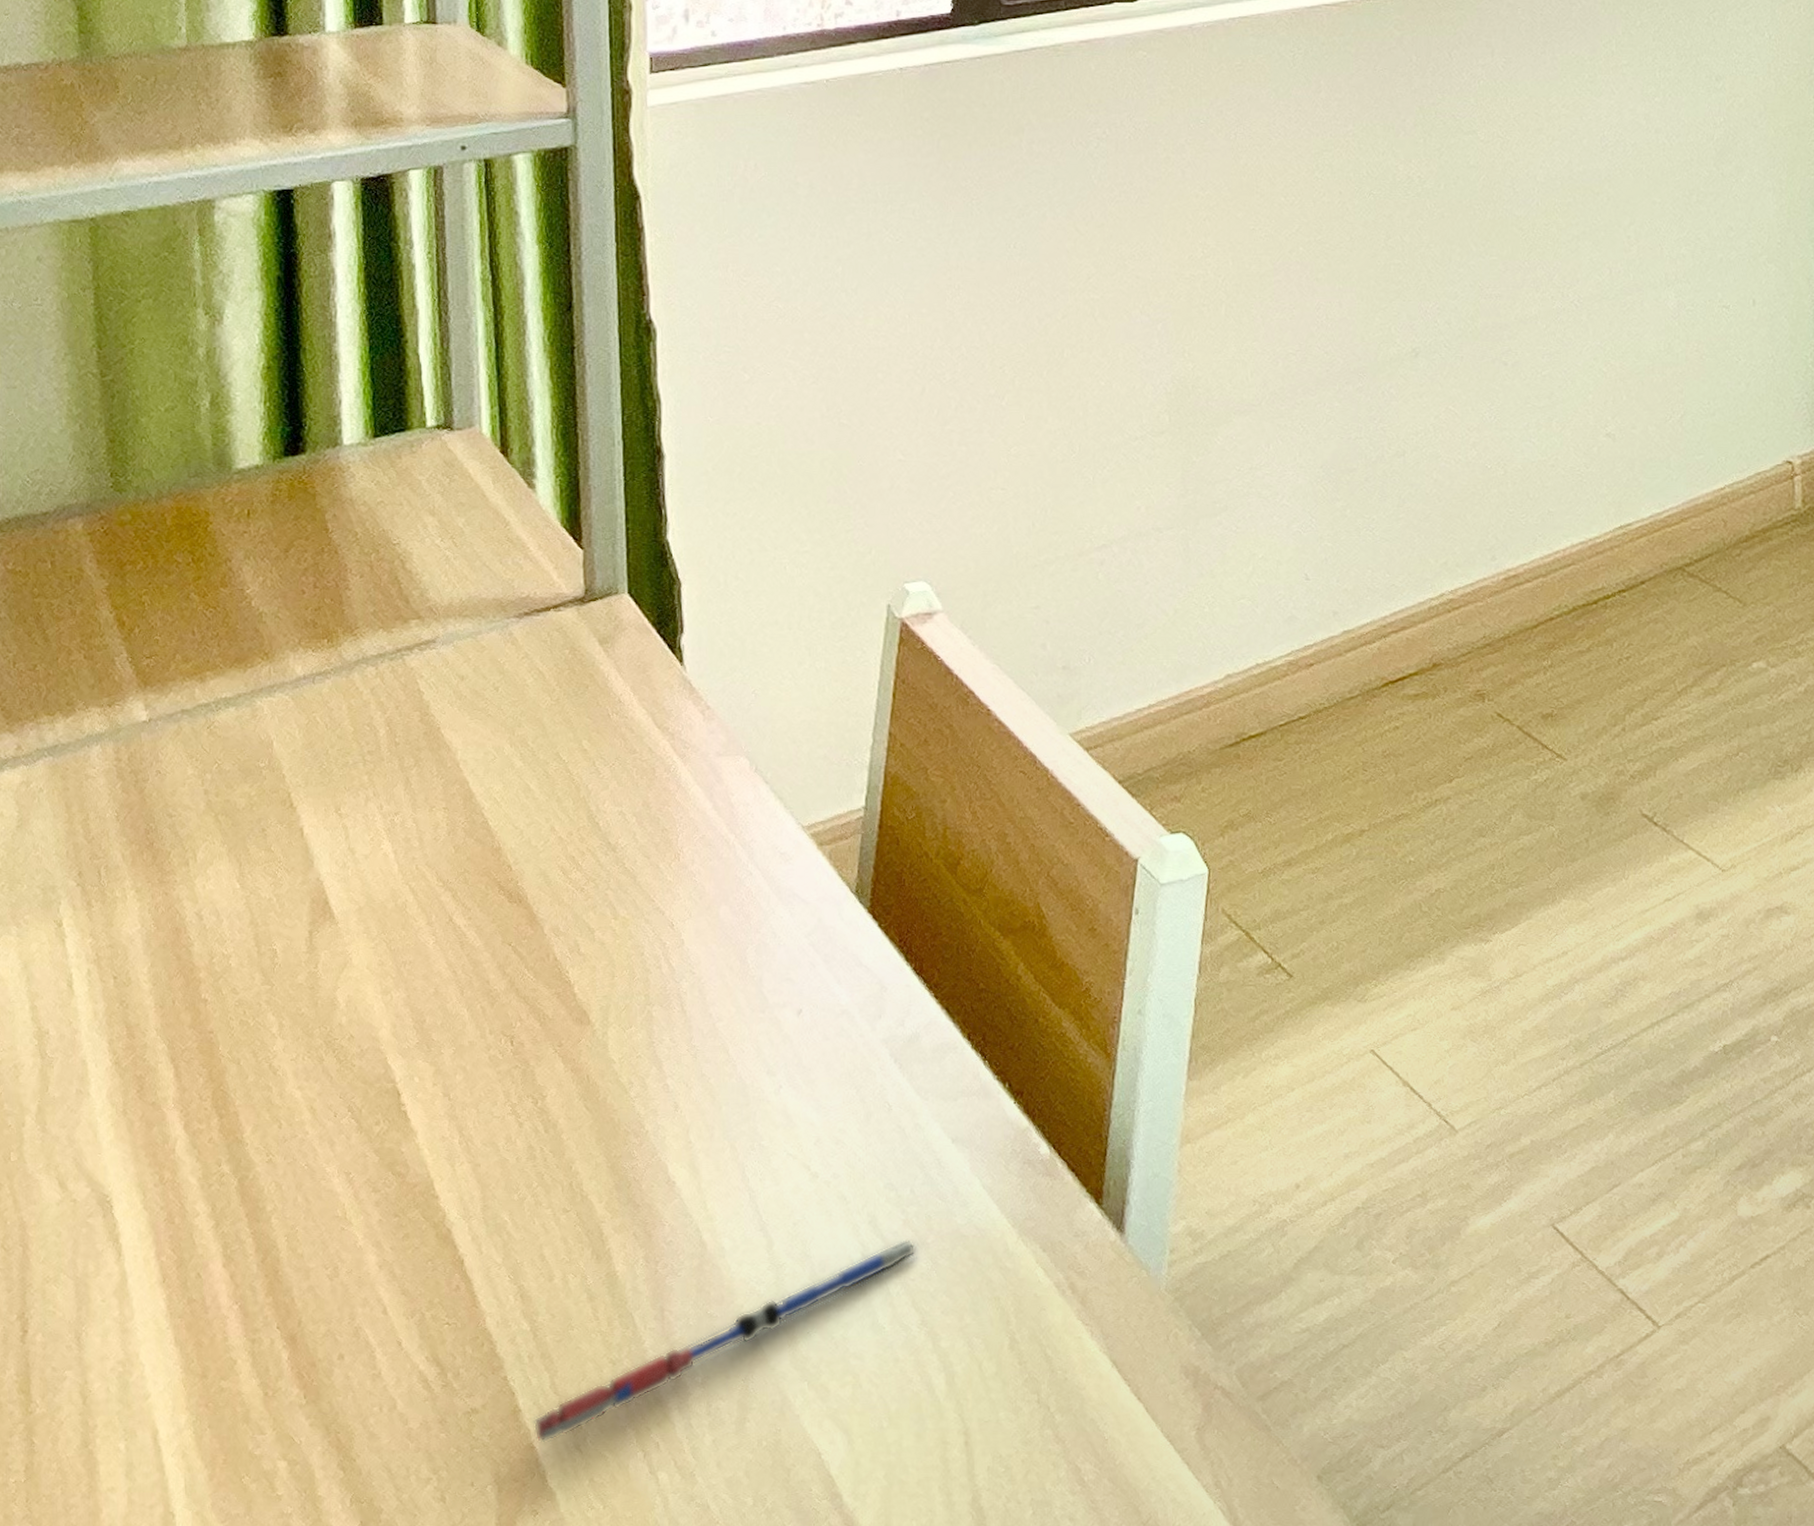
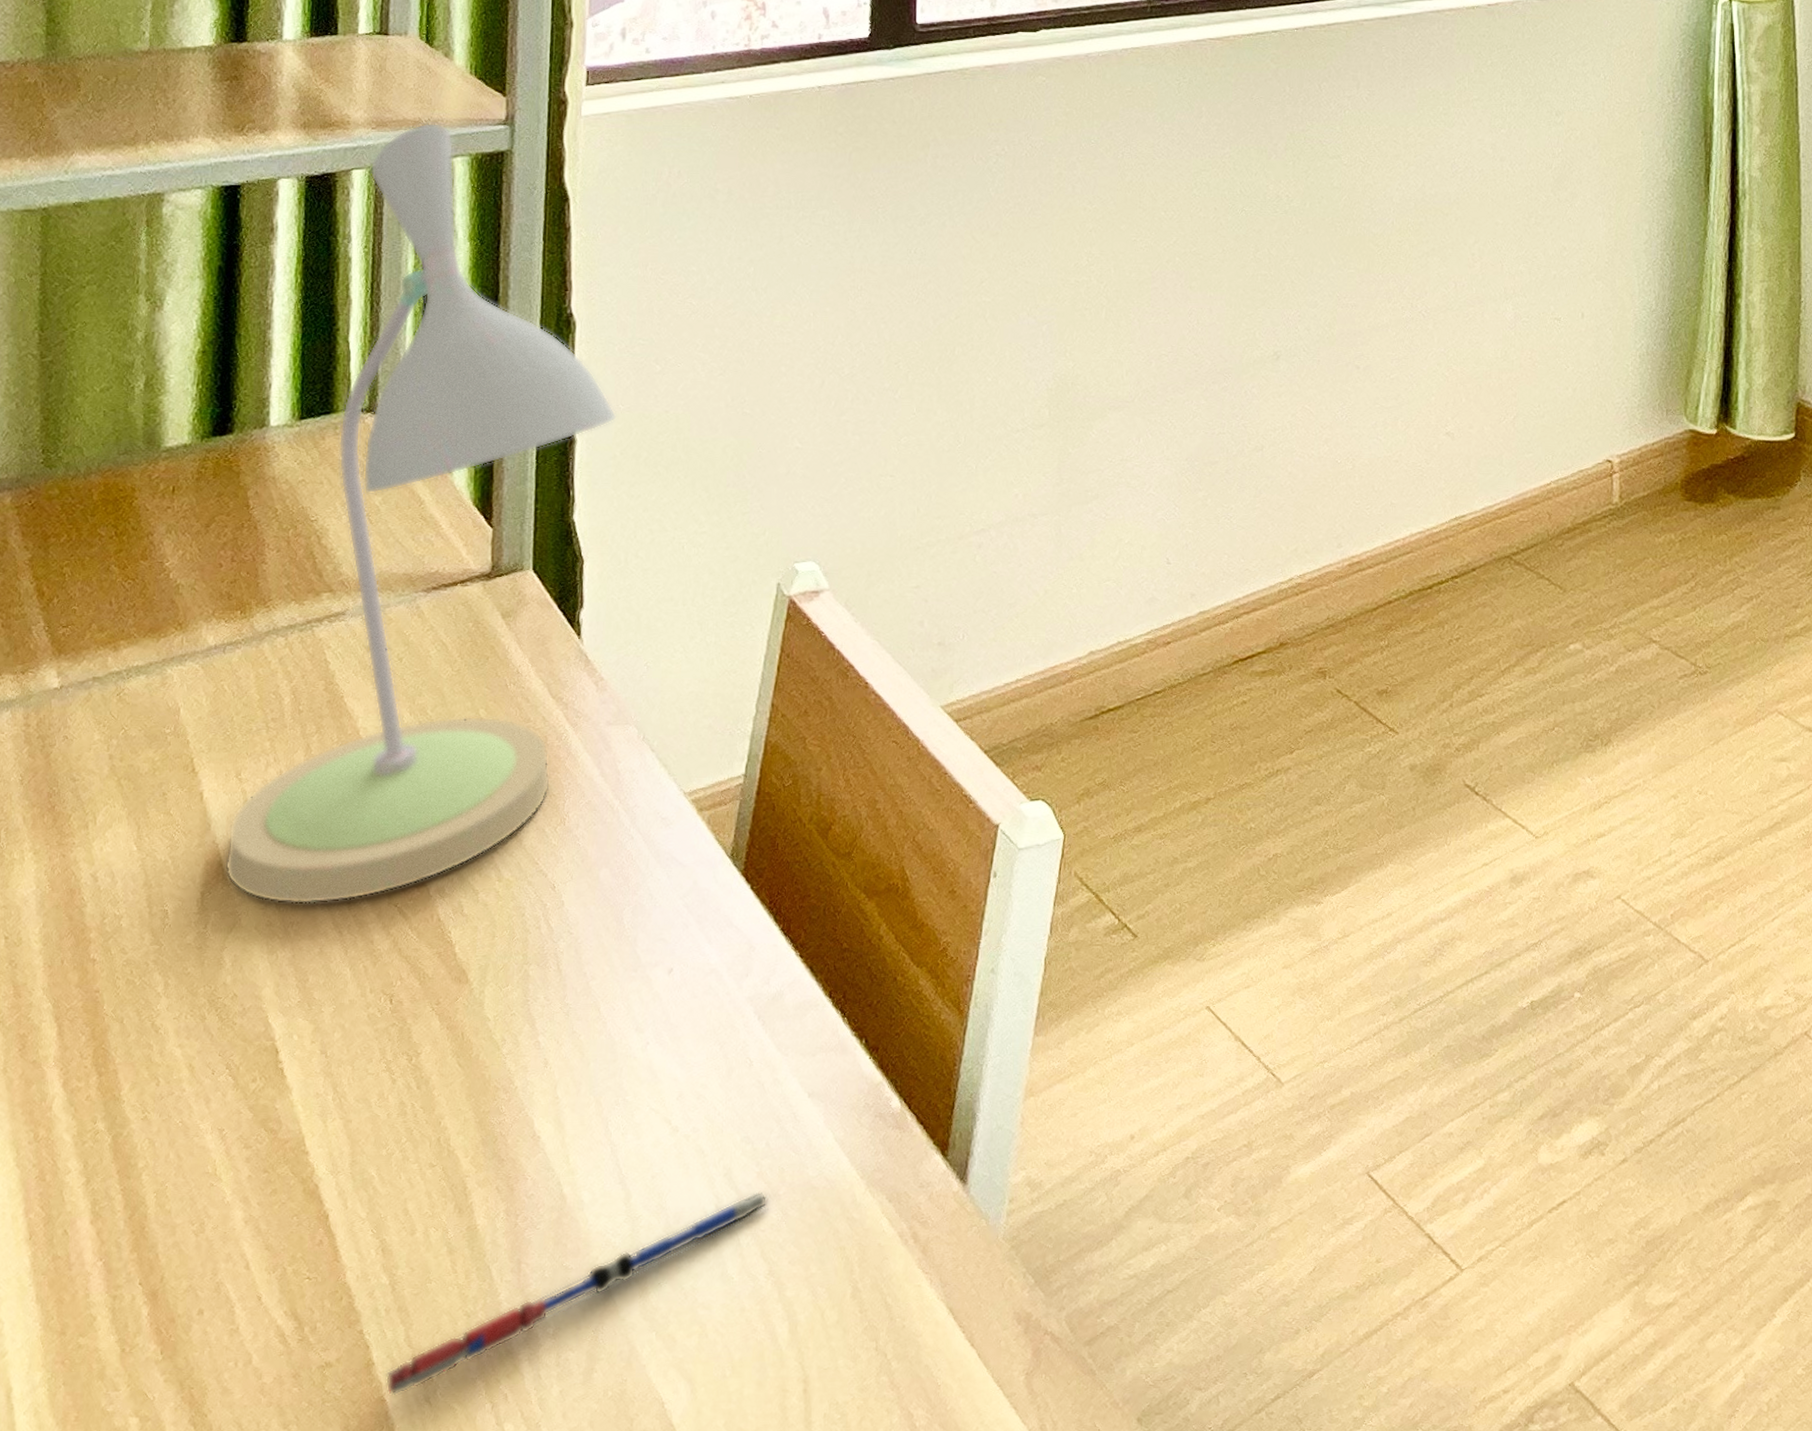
desk lamp: none [331,117,706,944] -> present [225,122,617,905]

